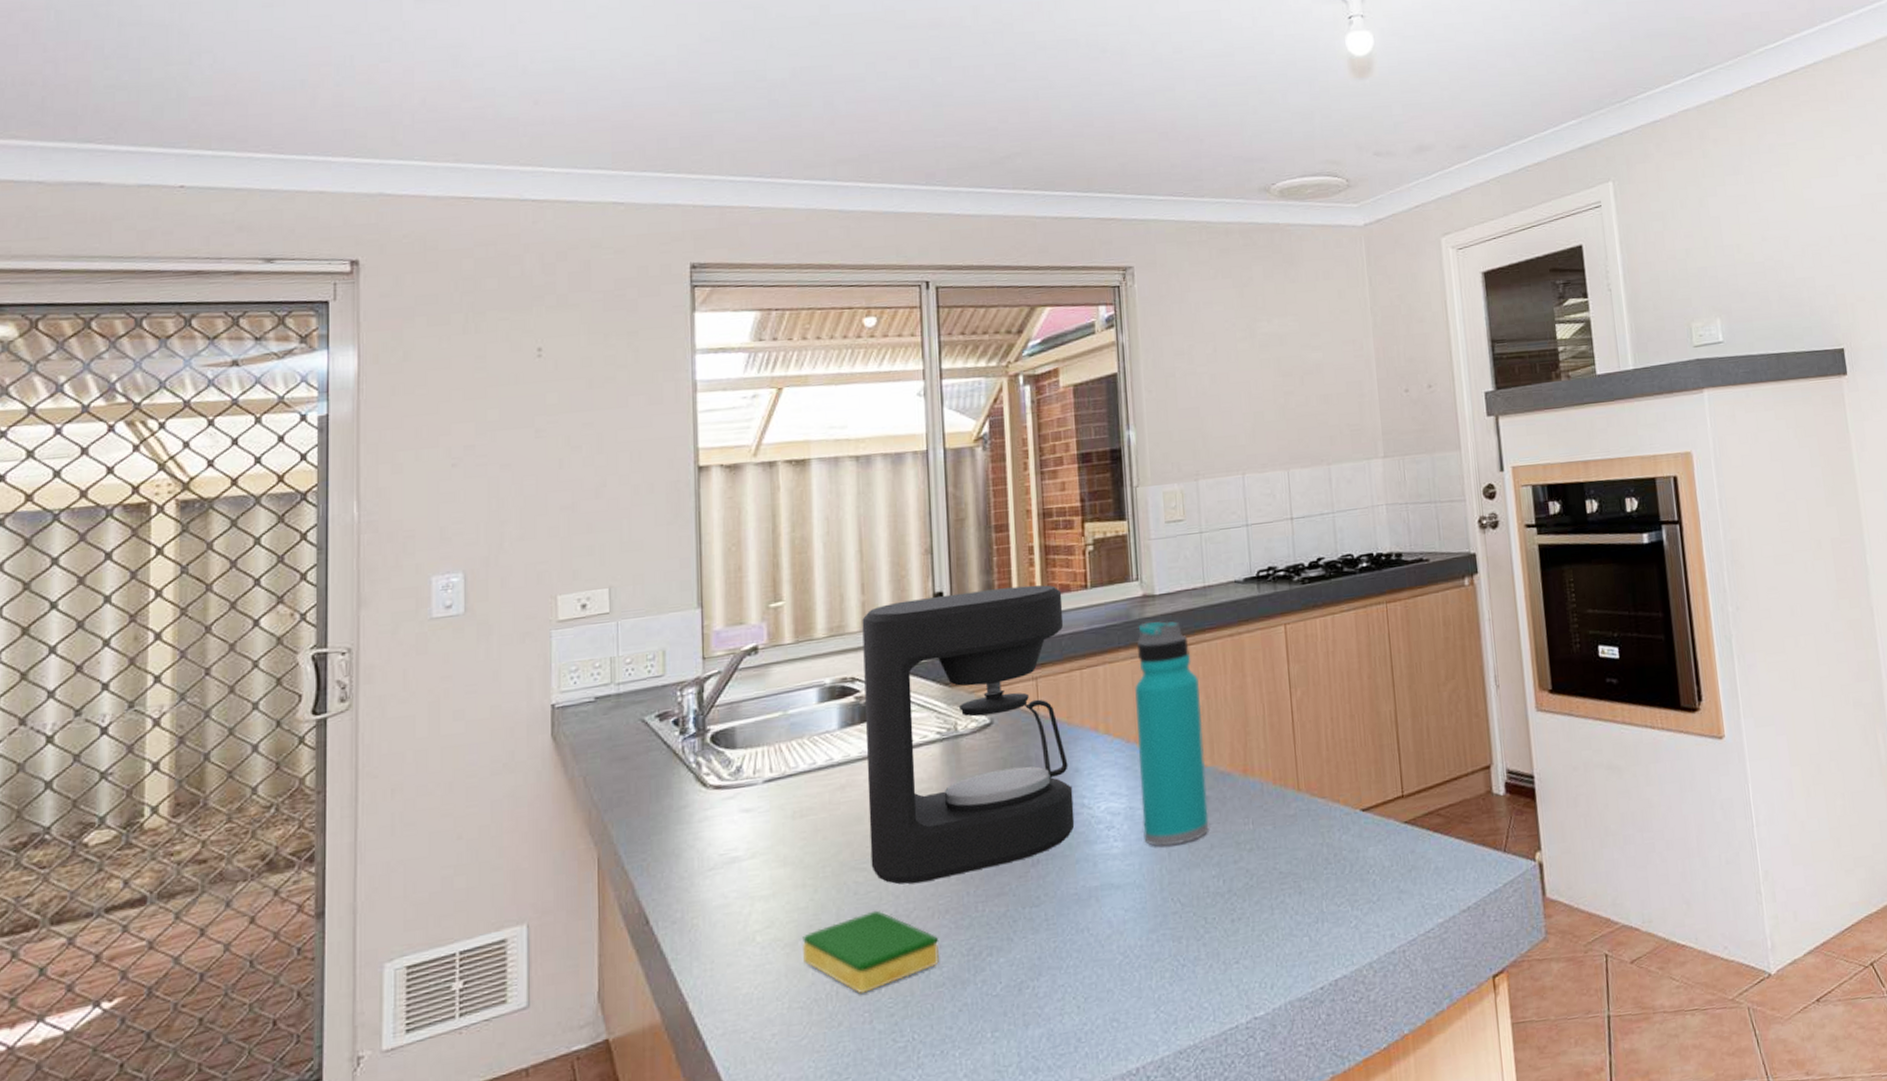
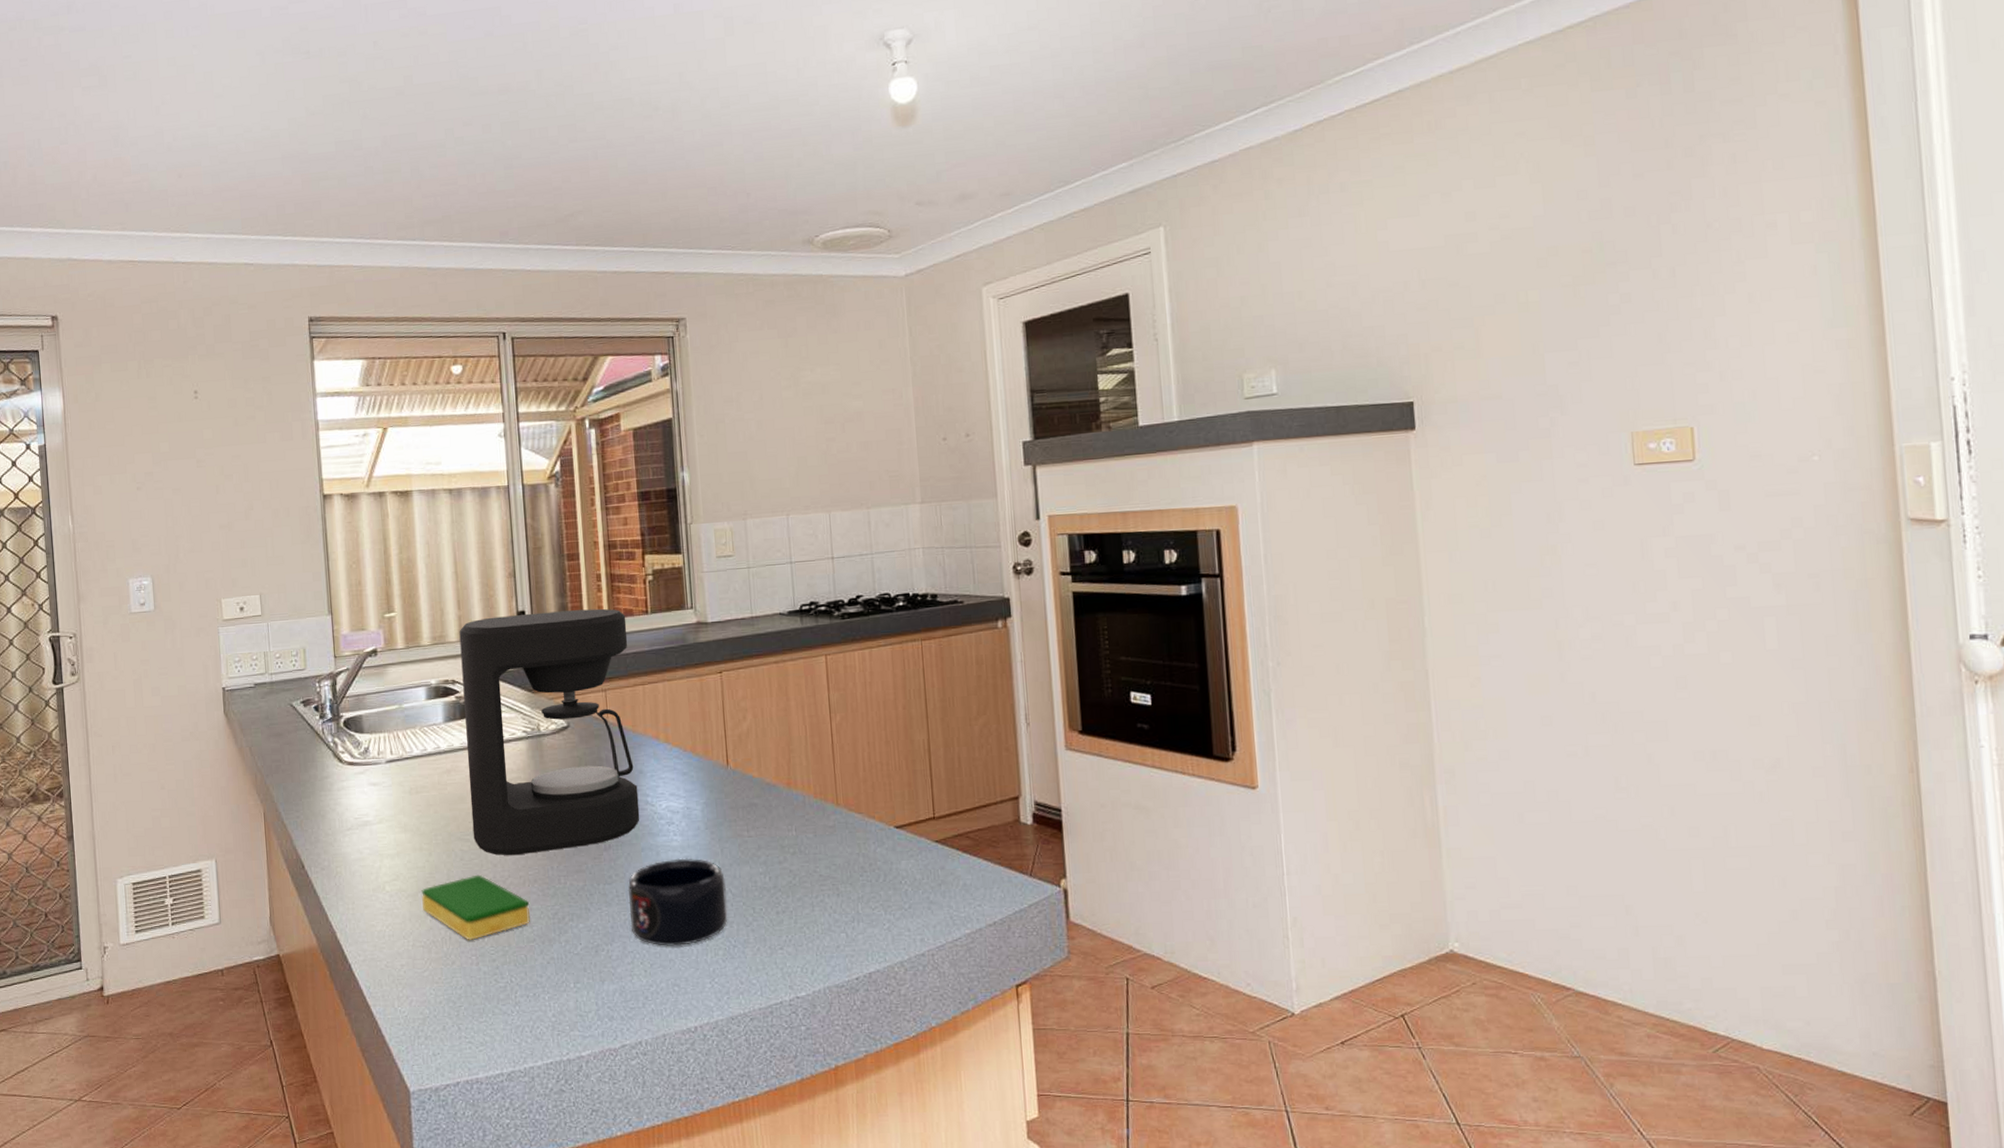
mug: none [1059,866,1176,975] -> present [628,858,728,946]
water bottle: present [1135,621,1209,846] -> none [691,646,757,844]

